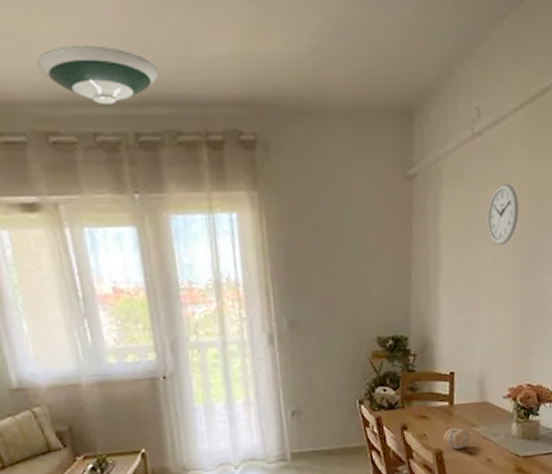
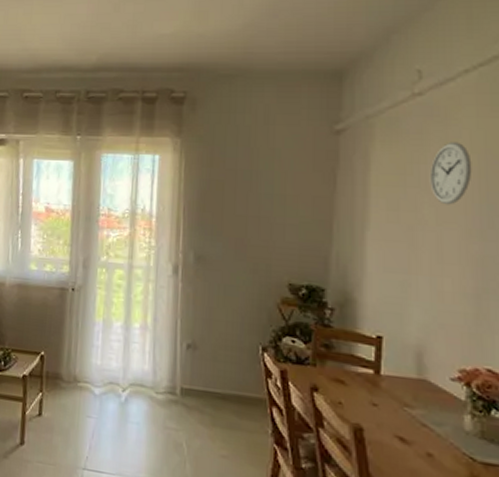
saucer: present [36,44,159,104] -> none [26,31,112,70]
fruit: present [443,427,470,450] -> none [365,402,402,432]

